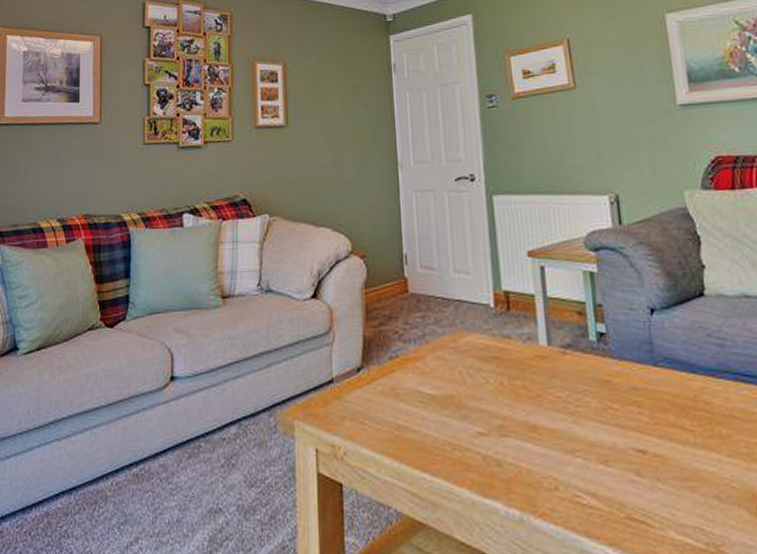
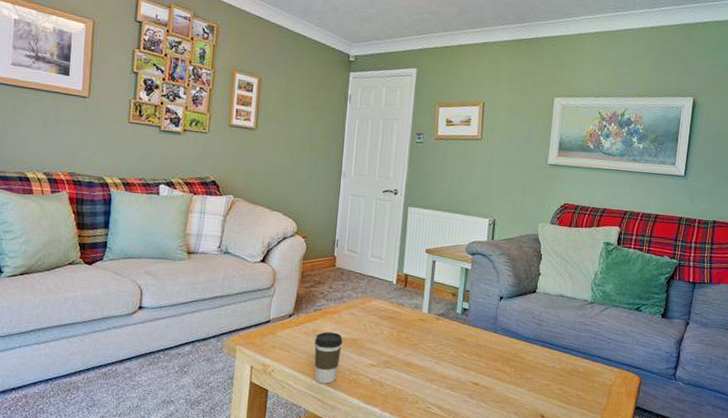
coffee cup: none [396,388,435,468] -> present [314,331,343,384]

